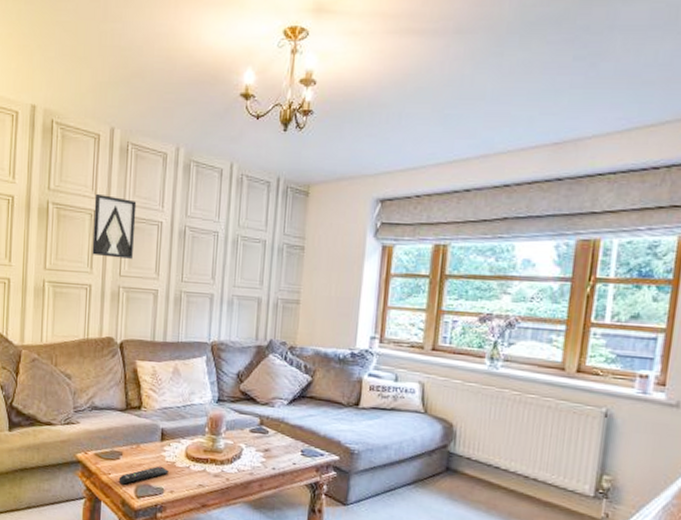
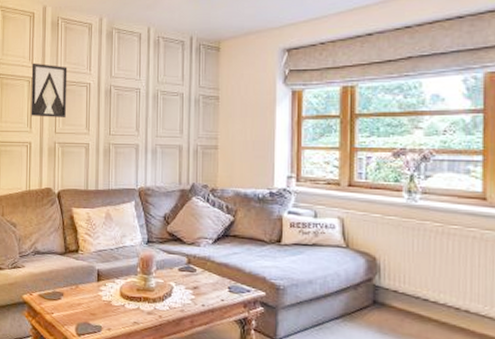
remote control: present [118,465,169,485] -> none [60,305,106,323]

